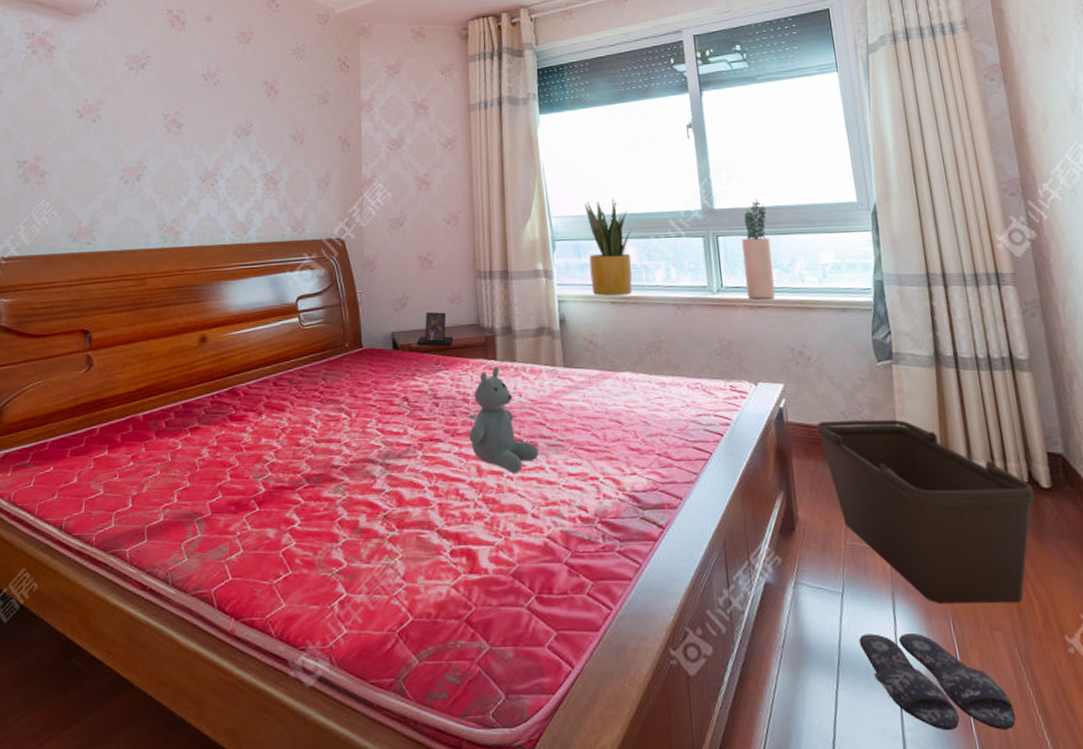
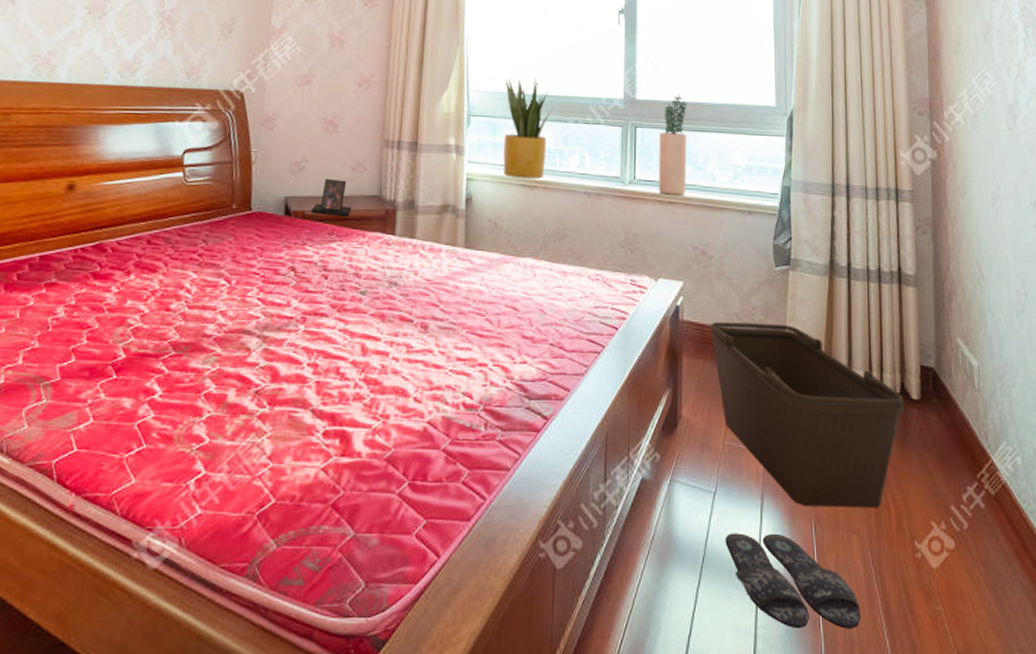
stuffed bear: present [469,367,539,474] -> none [356,242,429,355]

